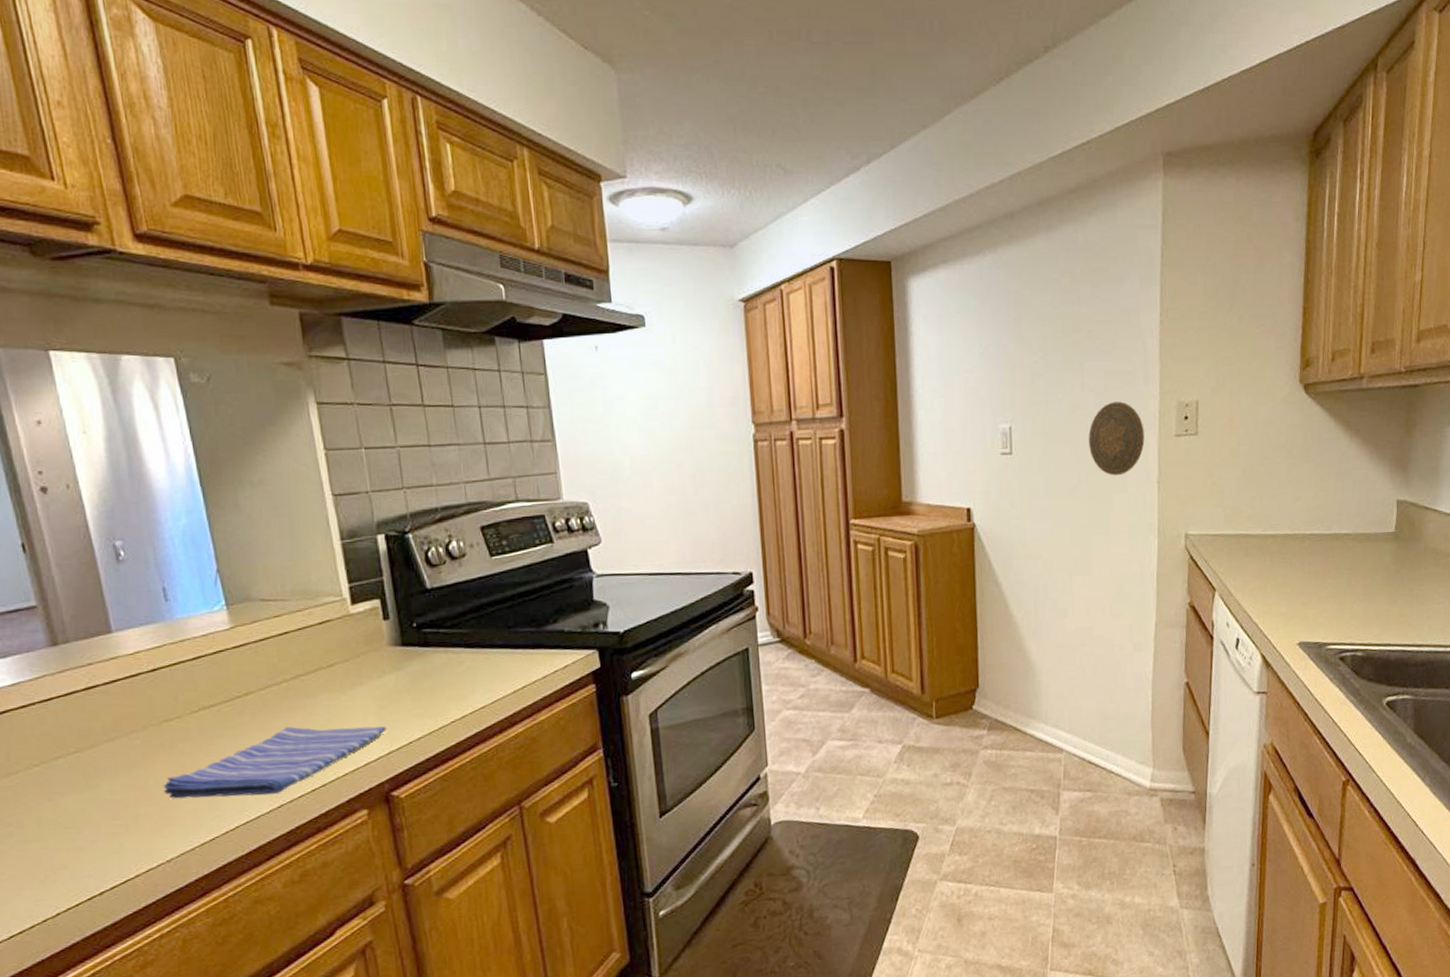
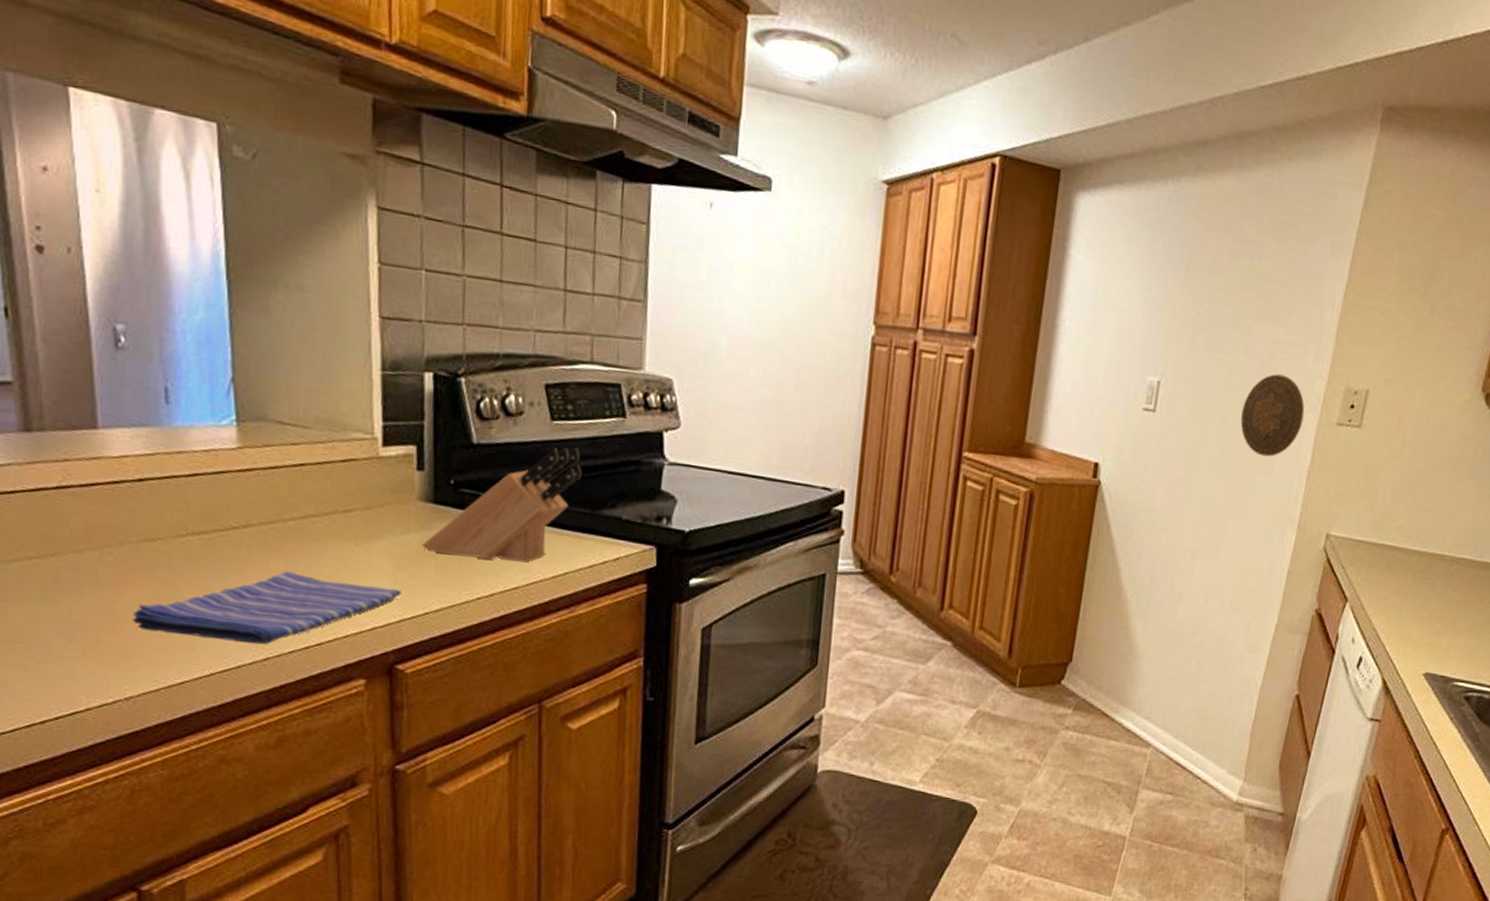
knife block: none [397,576,524,689] -> present [421,447,582,563]

